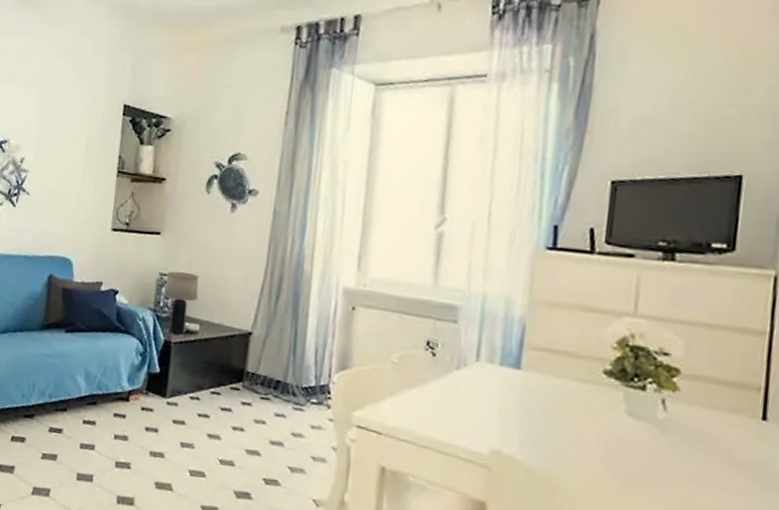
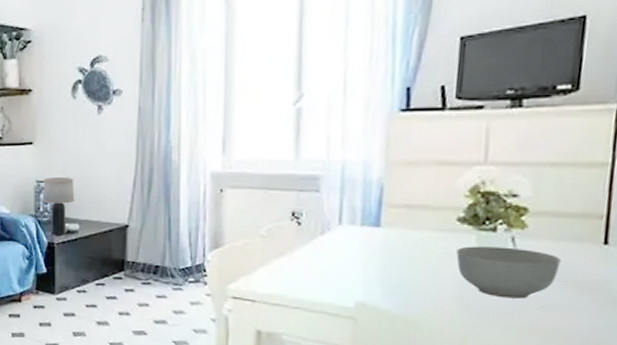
bowl: none [601,402,715,469] -> present [456,246,561,299]

